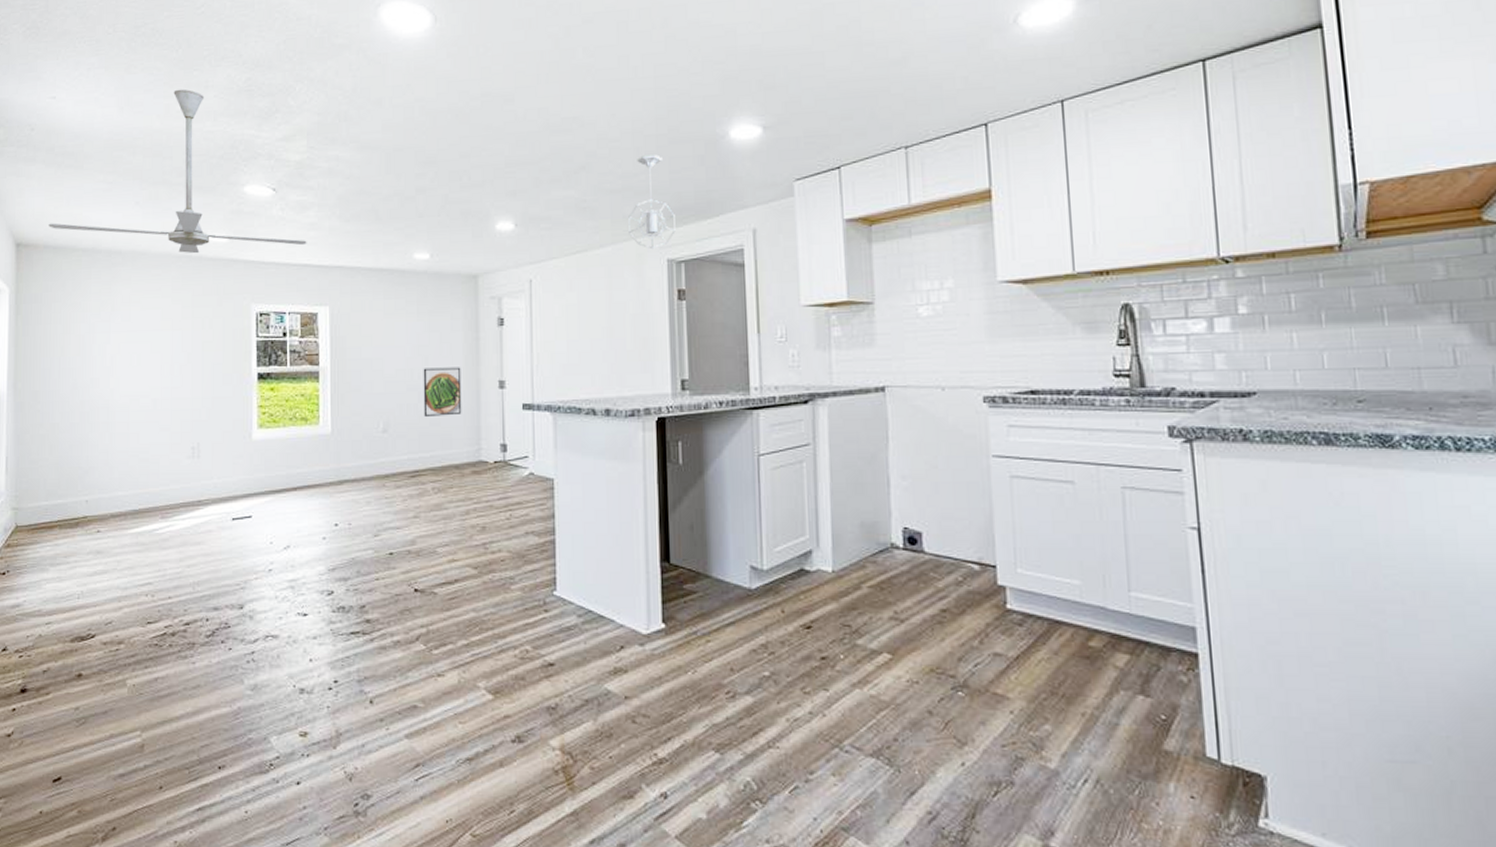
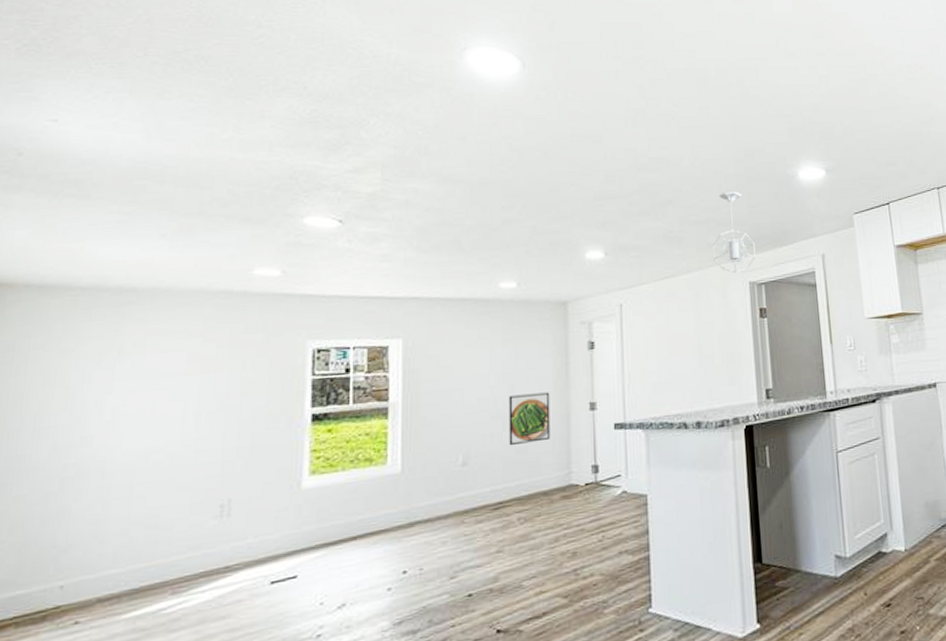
ceiling fan: present [49,89,307,254] -> none [33,117,378,289]

